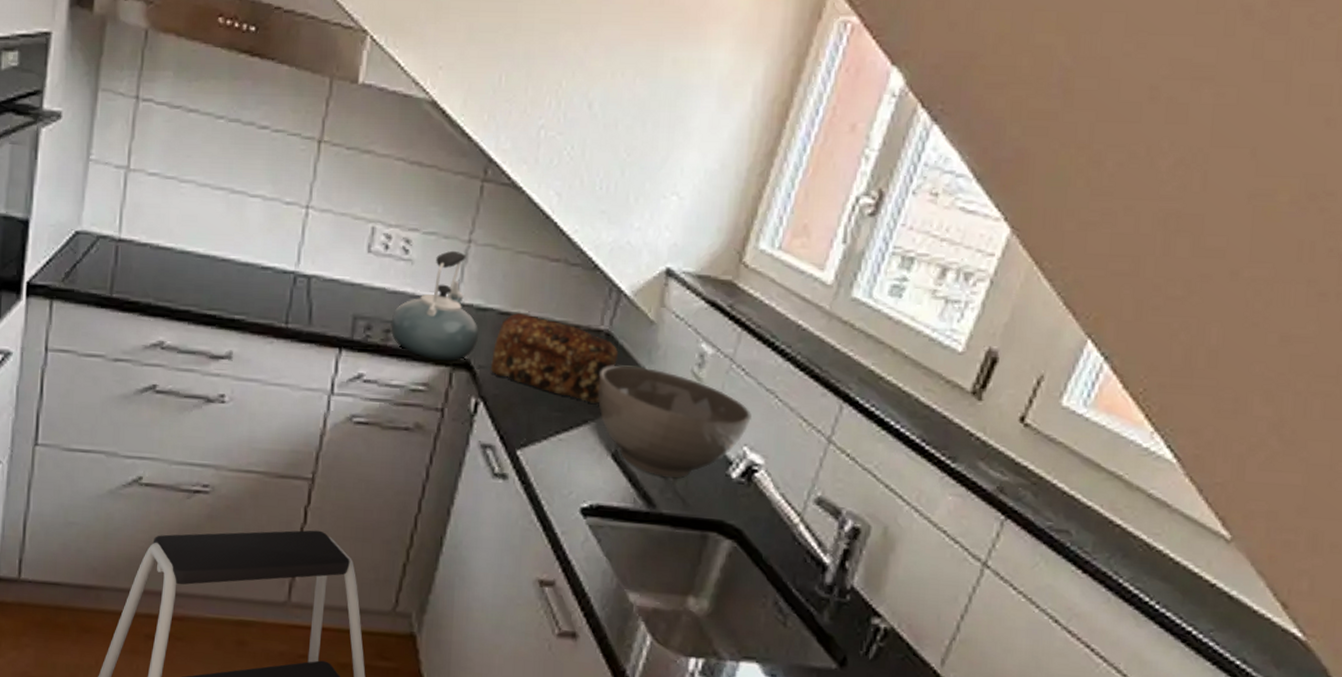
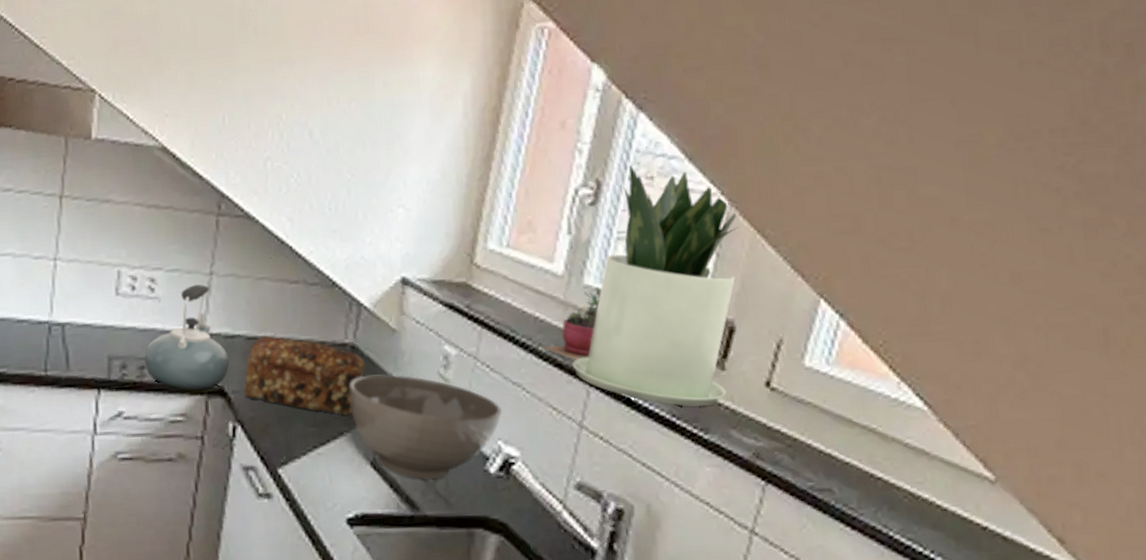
succulent plant: none [800,301,869,374] -> present [542,287,602,360]
planter: none [829,177,1018,434] -> present [572,164,739,406]

